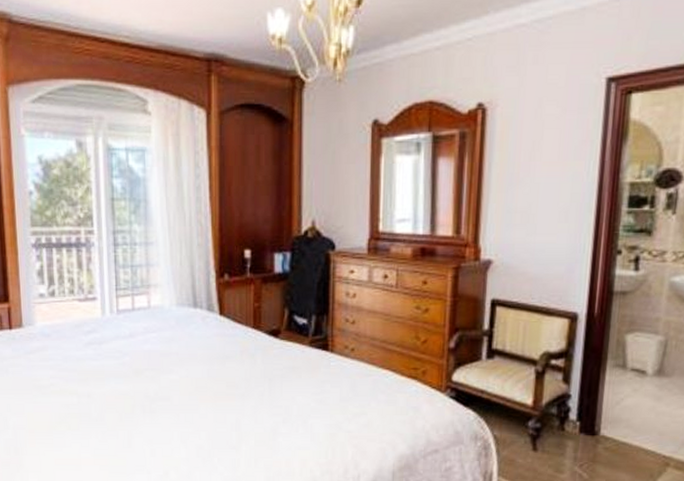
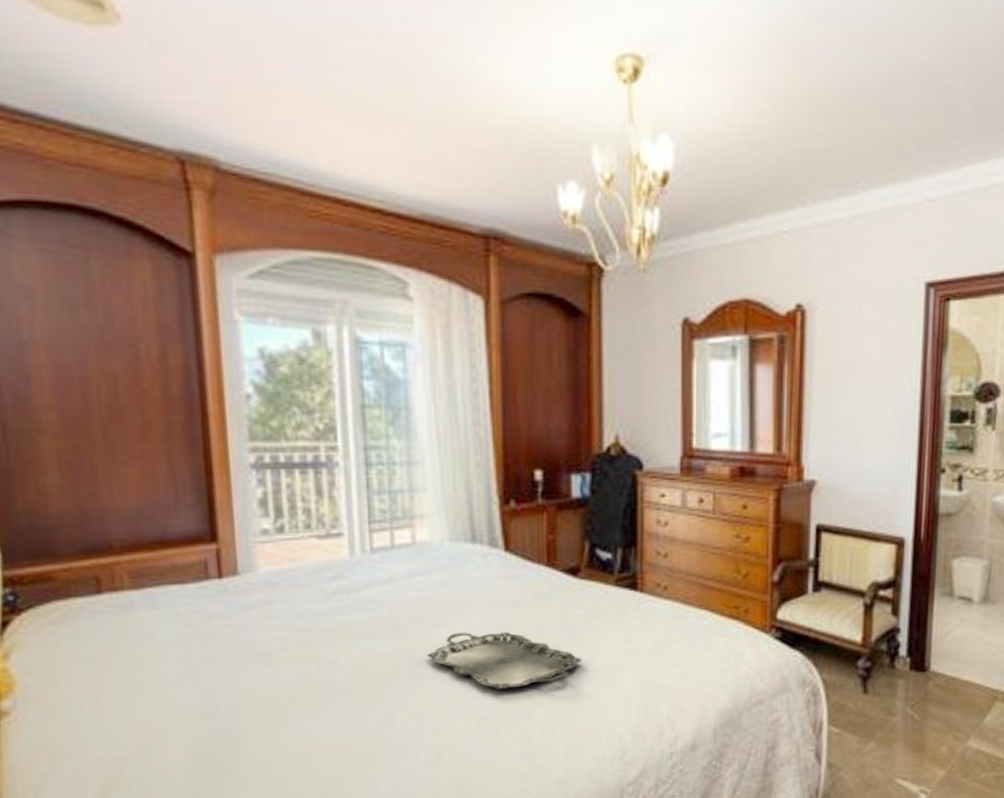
serving tray: none [158,379,280,426] -> present [427,632,581,690]

